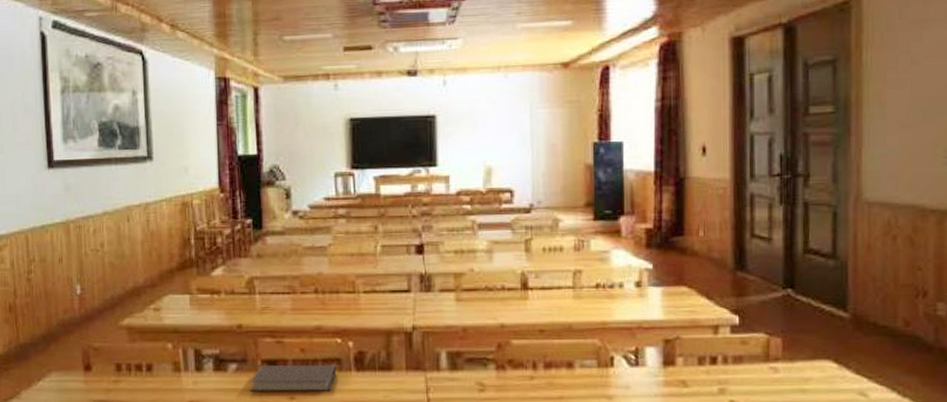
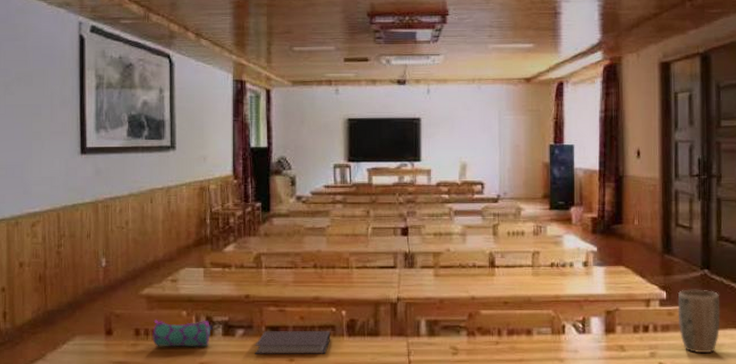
pencil case: none [135,353,203,384] -> present [152,320,214,347]
plant pot: none [753,312,808,390] -> present [677,289,721,354]

